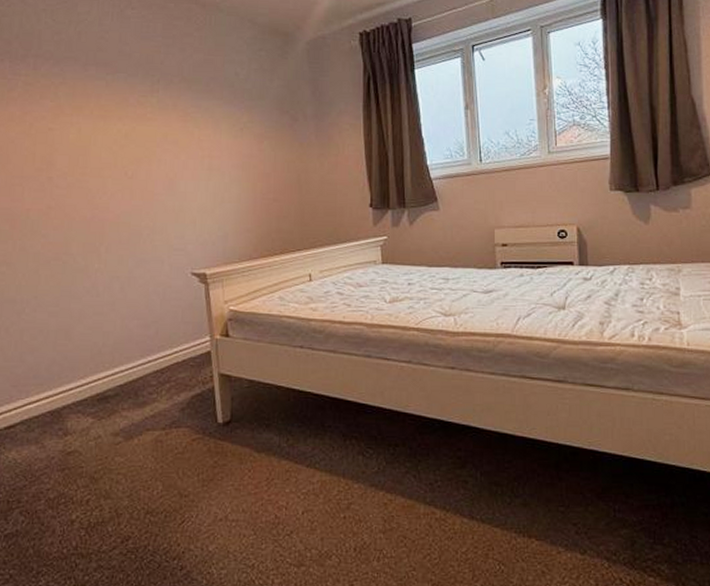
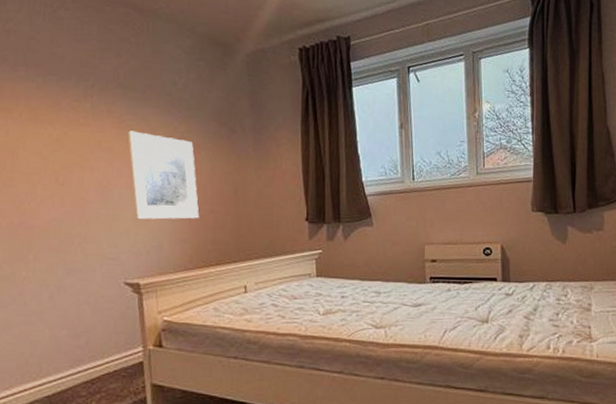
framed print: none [192,123,263,211] -> present [127,130,200,220]

